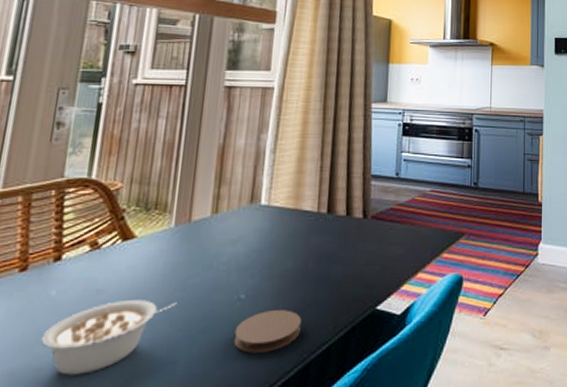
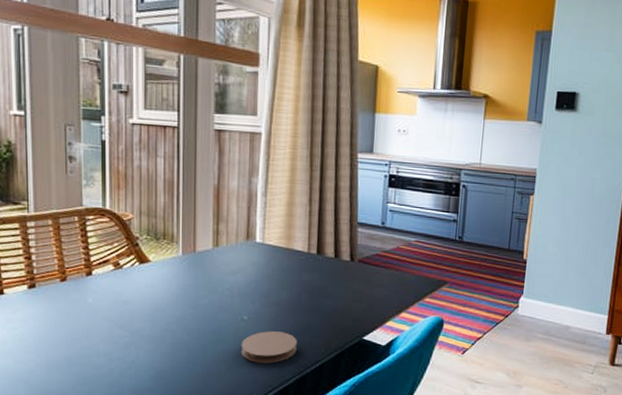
legume: present [41,300,177,376] -> none [87,311,191,364]

